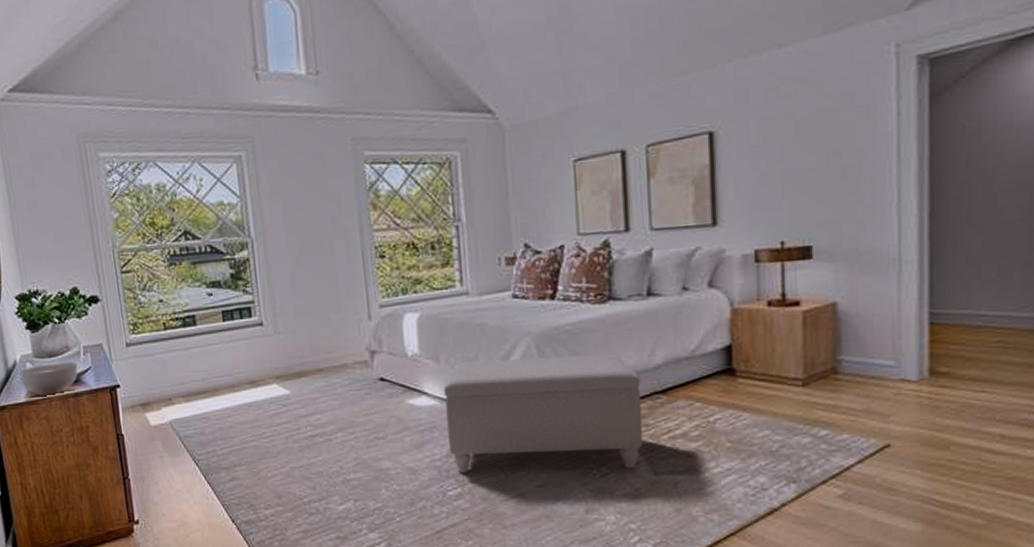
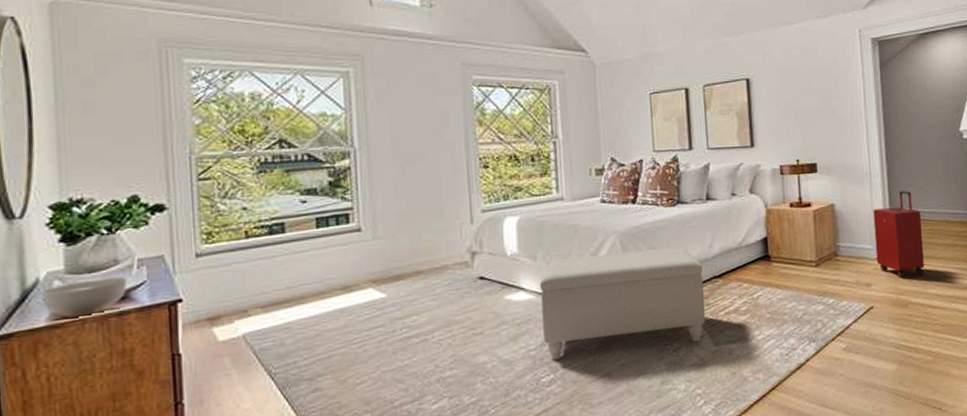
suitcase: none [900,284,983,410] -> present [873,190,925,279]

